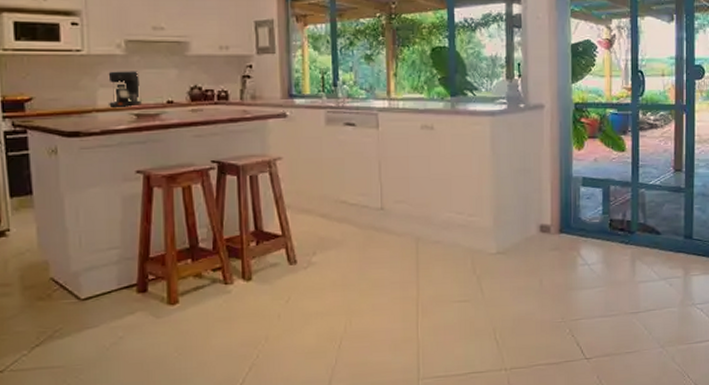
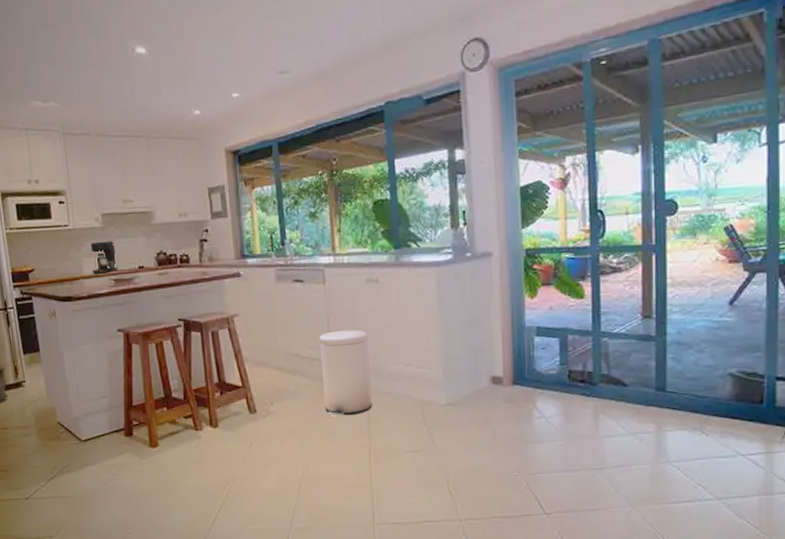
pedal bin: none [369,177,423,266] -> present [319,330,373,416]

